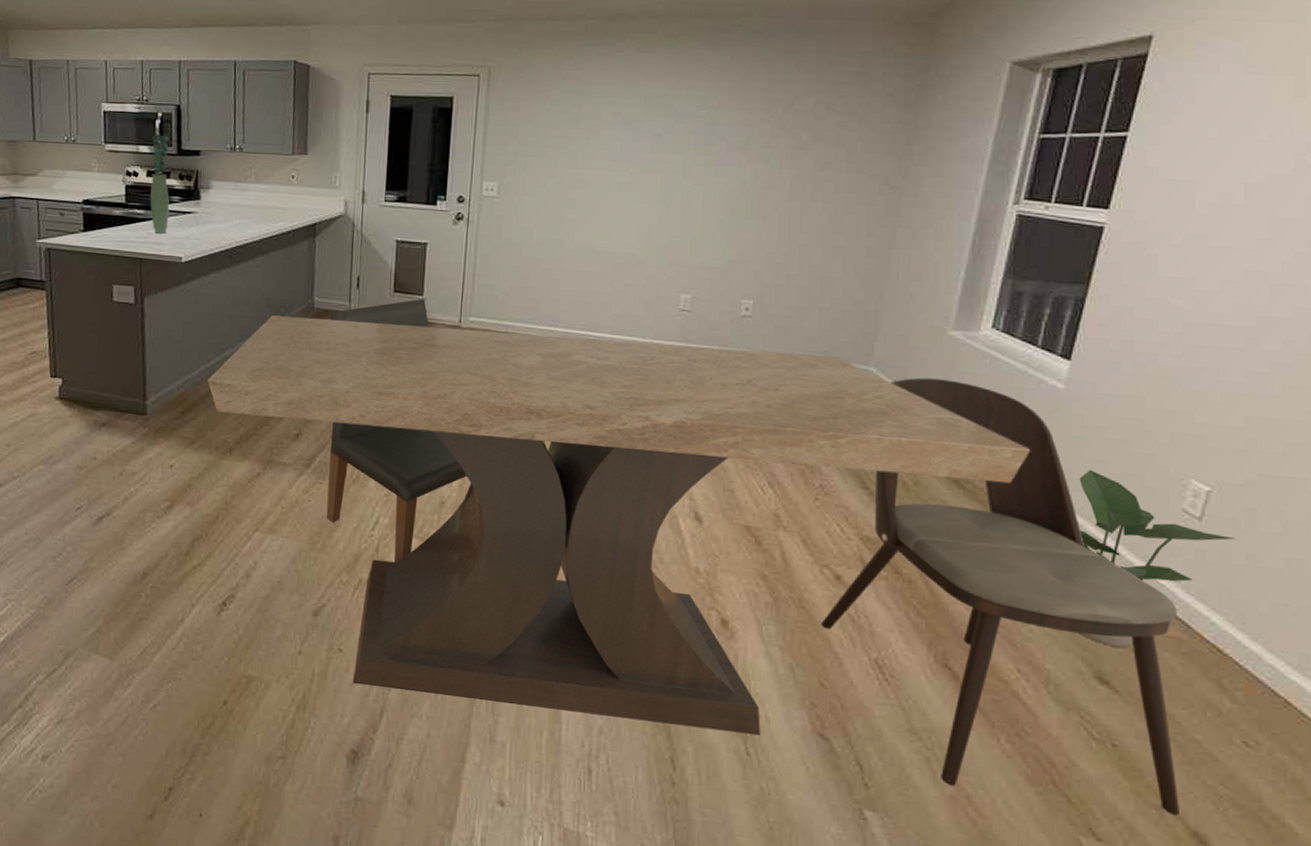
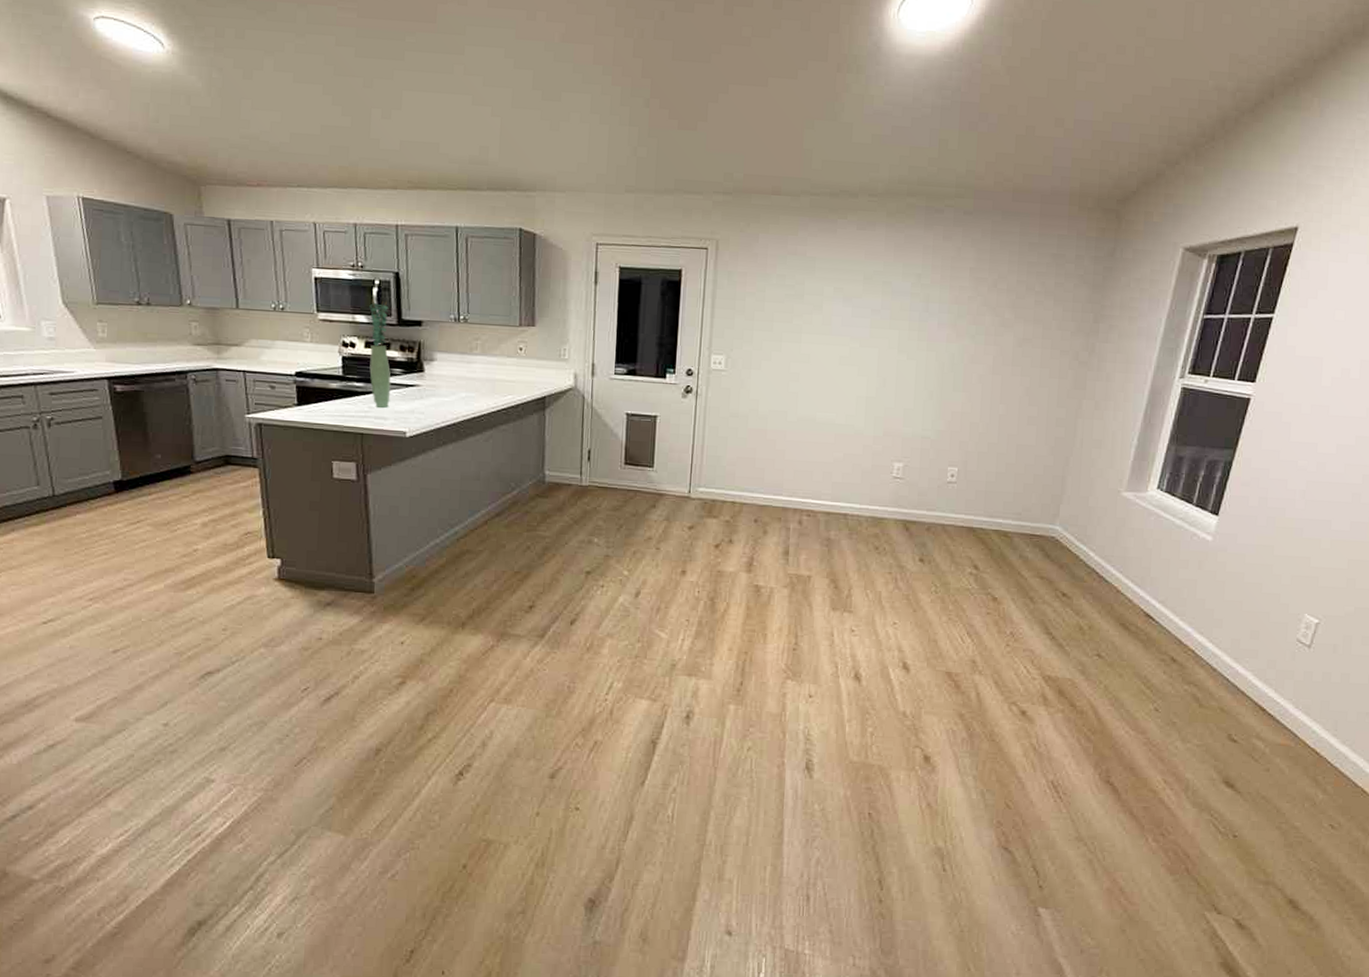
table: present [207,315,1030,736] -> none [437,490,1182,854]
dining chair: present [326,298,467,563] -> none [561,470,697,724]
dining chair: present [821,377,1179,815] -> none [1008,534,1288,887]
potted plant: present [1079,469,1235,648] -> none [1213,609,1335,756]

